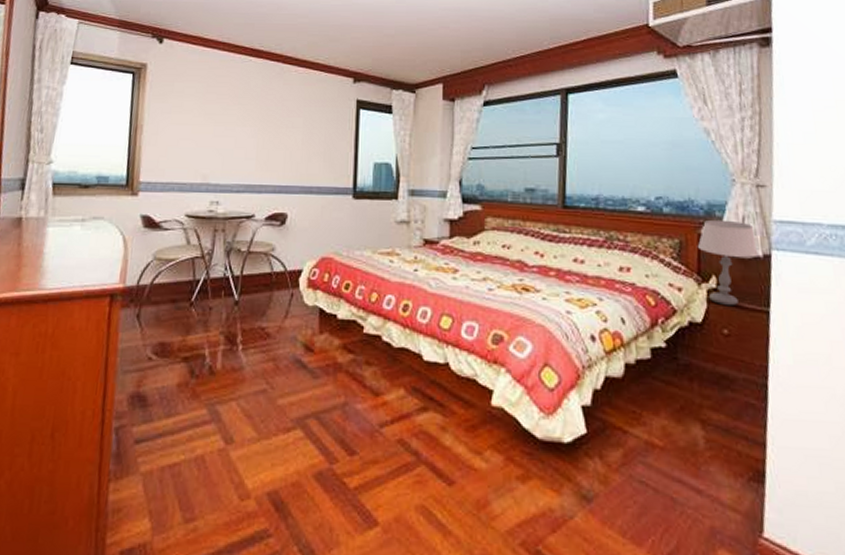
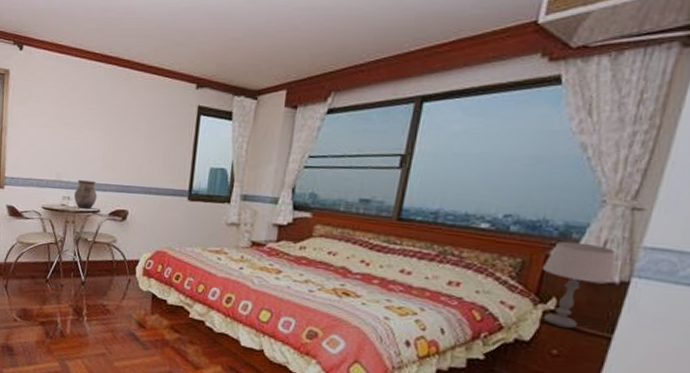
vase: none [224,181,251,215] -> present [74,179,98,210]

